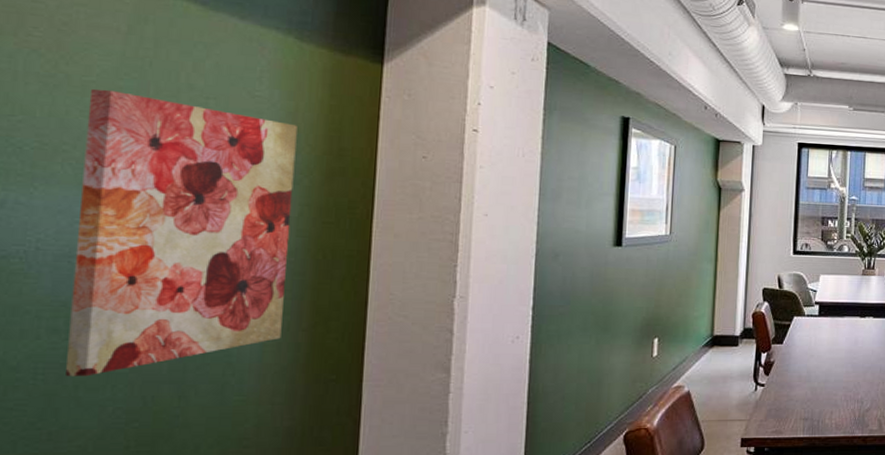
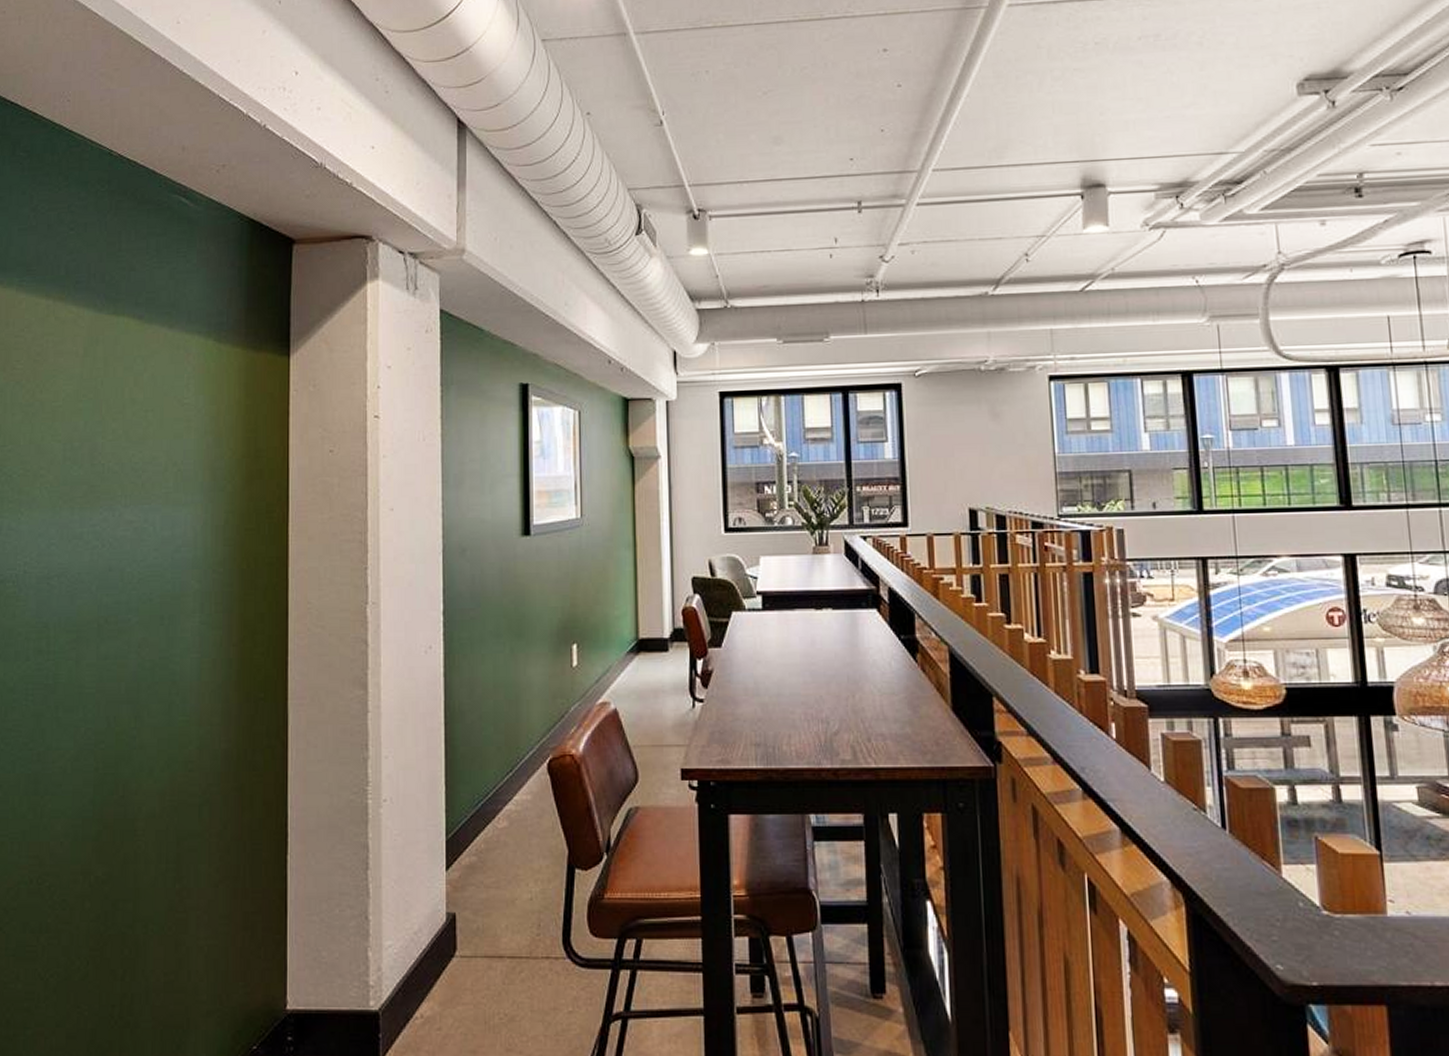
wall art: present [66,88,298,377] -> none [49,412,220,697]

